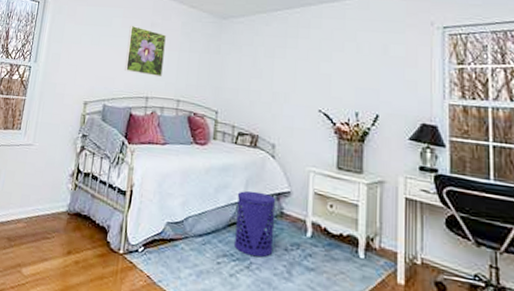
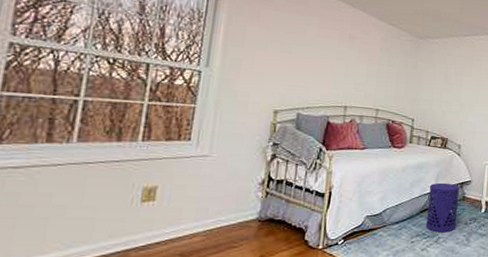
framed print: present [125,25,166,78] -> none [321,35,365,88]

